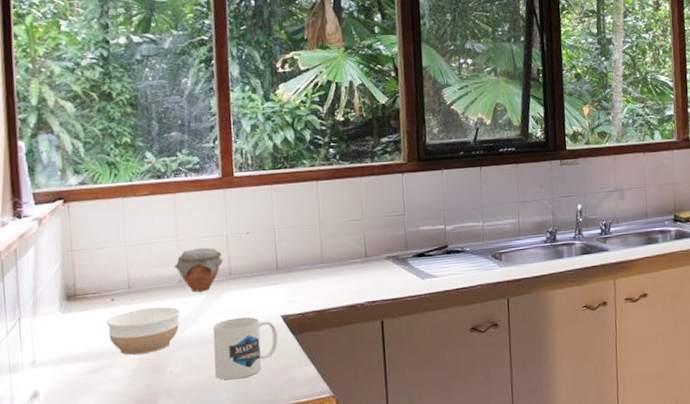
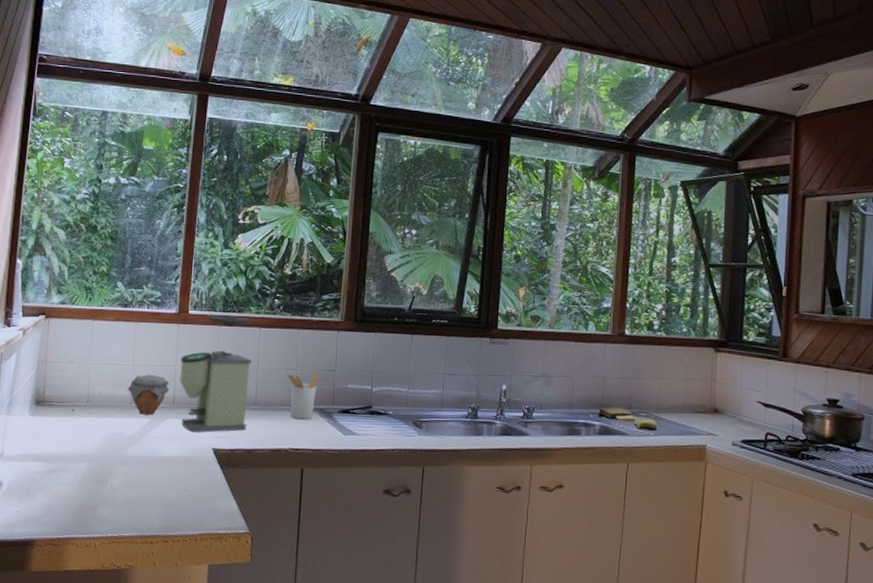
bowl: present [106,306,180,355] -> none [65,422,127,464]
mug: present [212,316,278,381] -> none [148,443,208,502]
coffee grinder: none [232,172,315,303] -> present [180,315,252,433]
utensil holder: none [352,219,390,271] -> present [287,372,321,420]

